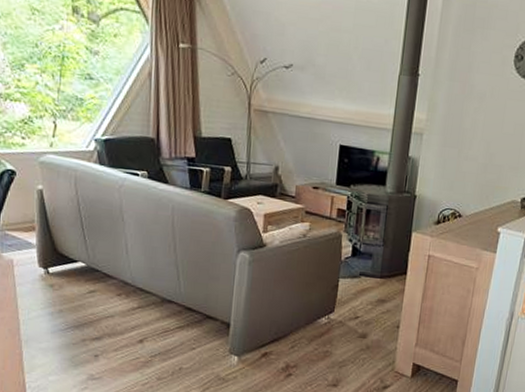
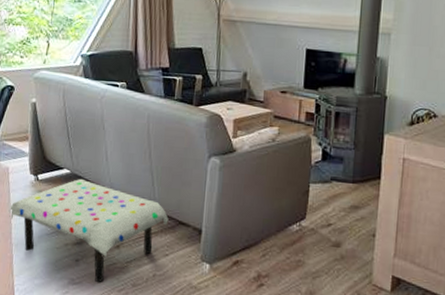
table: none [15,272,196,378] -> present [8,178,169,283]

